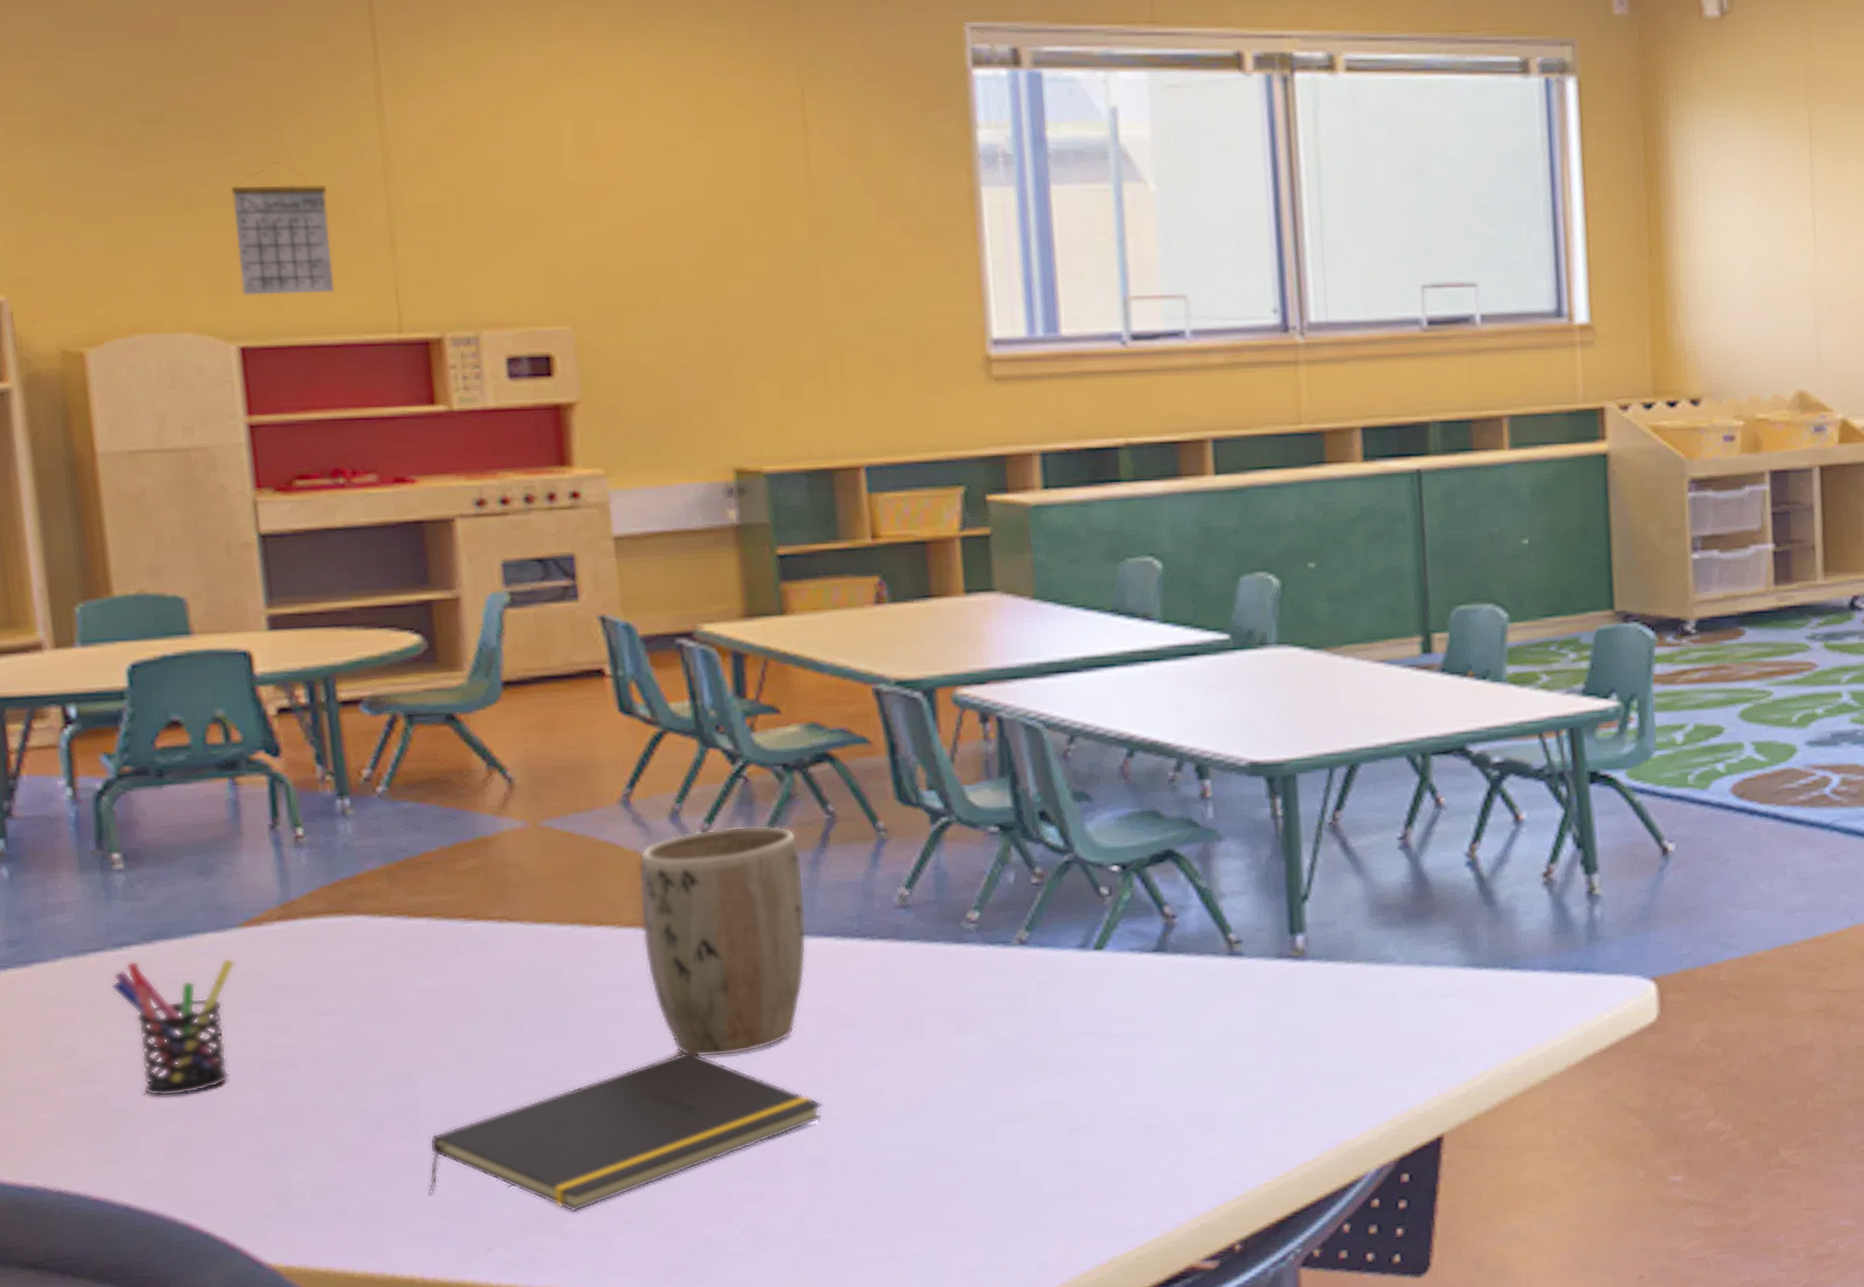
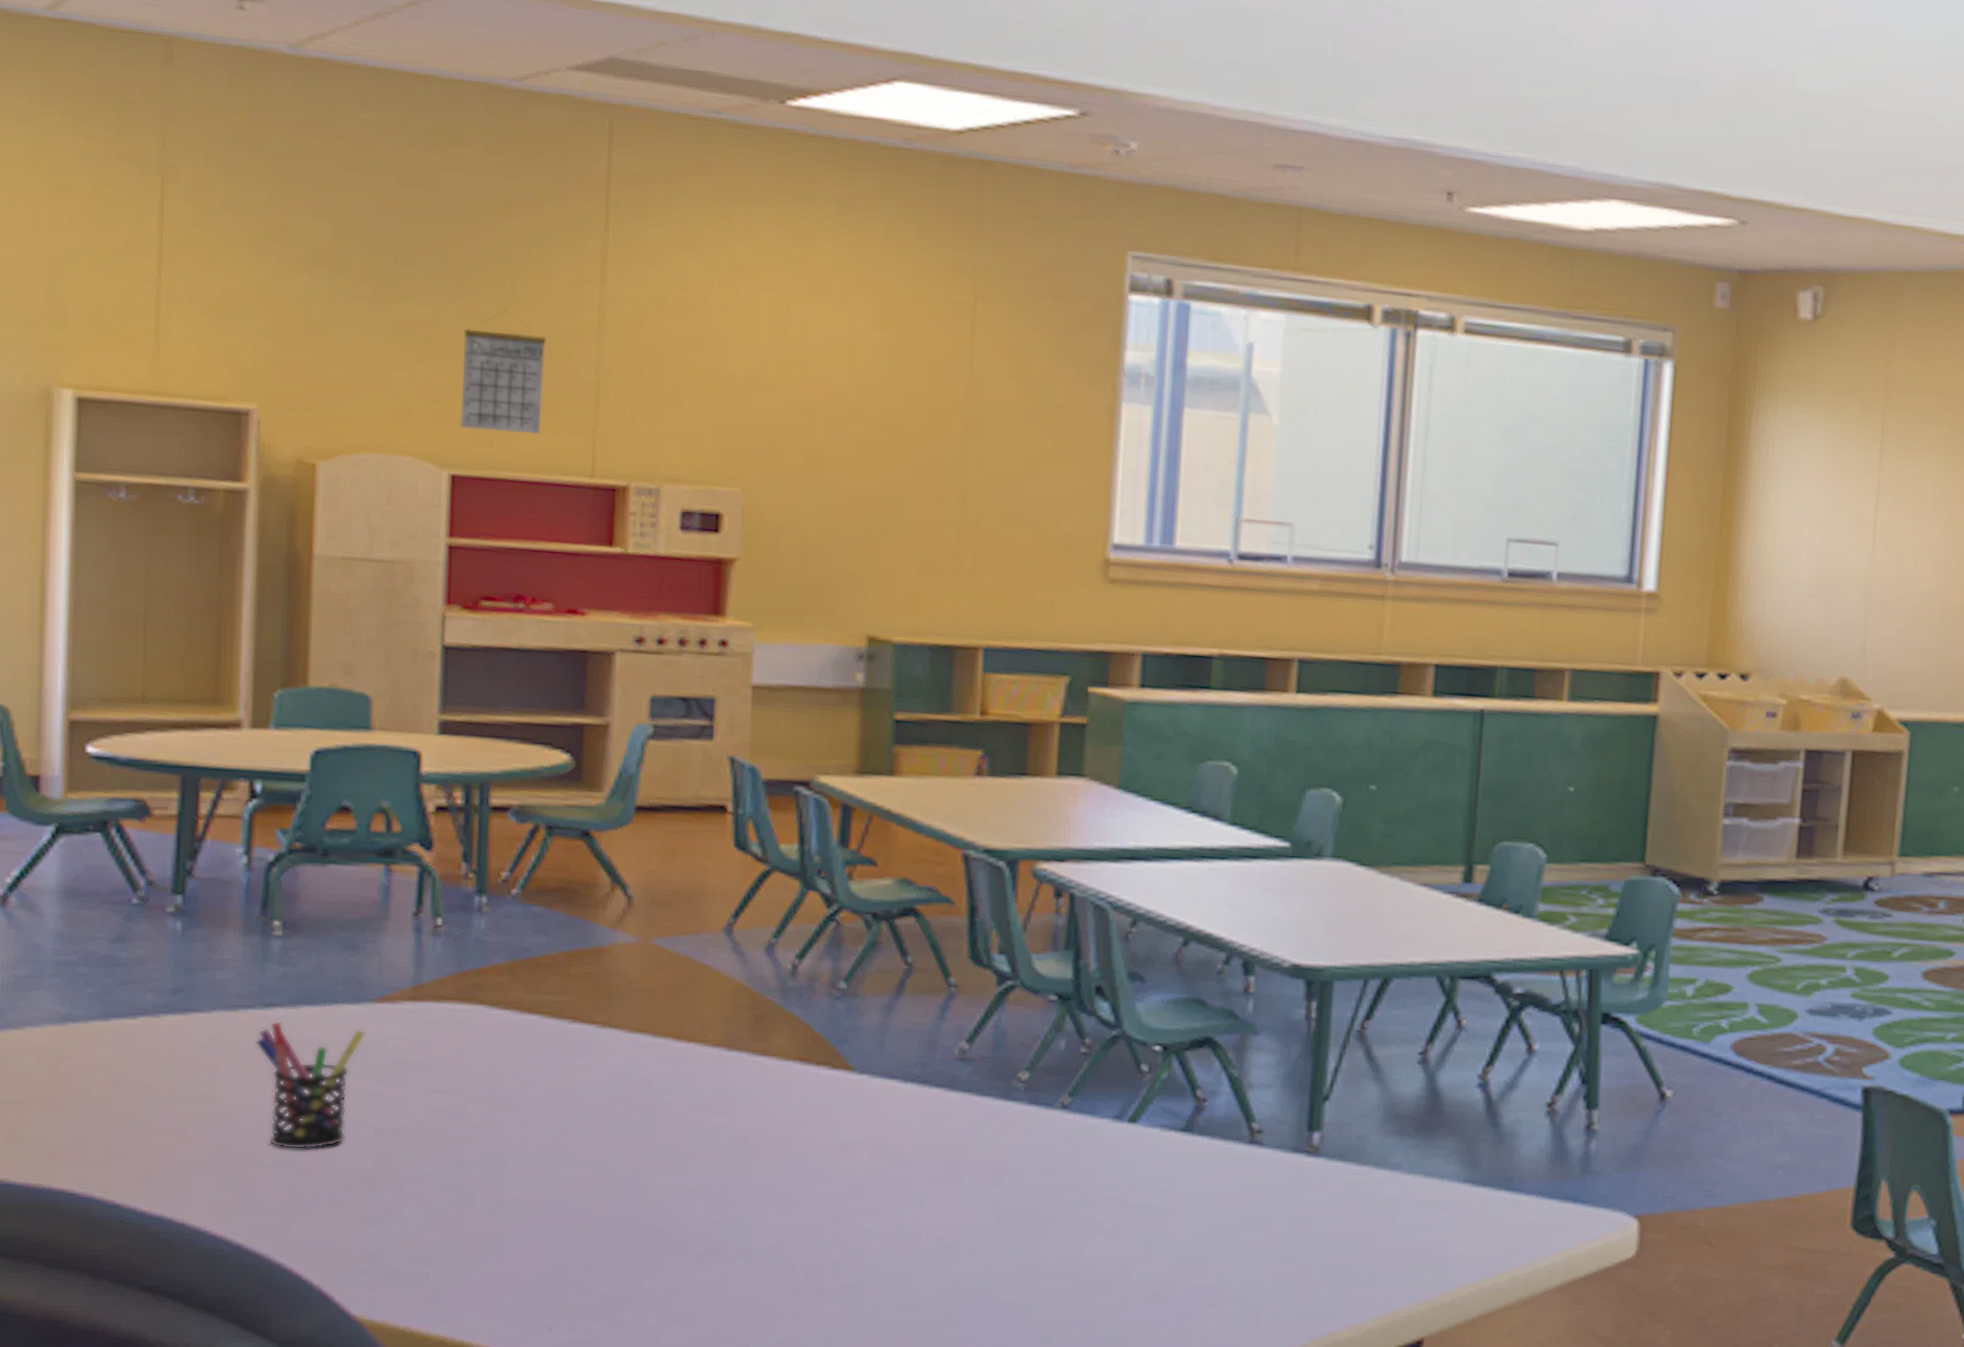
notepad: present [428,1052,823,1212] -> none [504,1169,865,1305]
plant pot: present [638,825,807,1058] -> none [725,965,878,1178]

